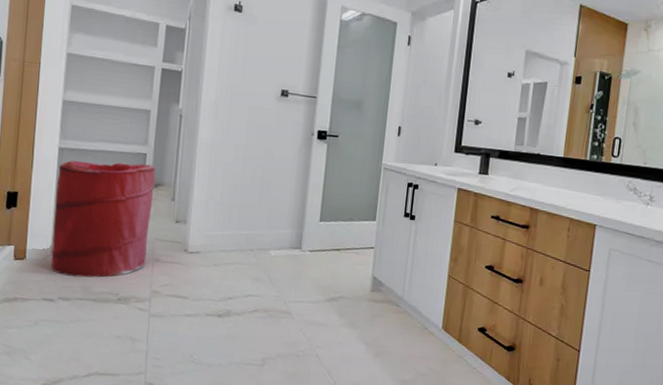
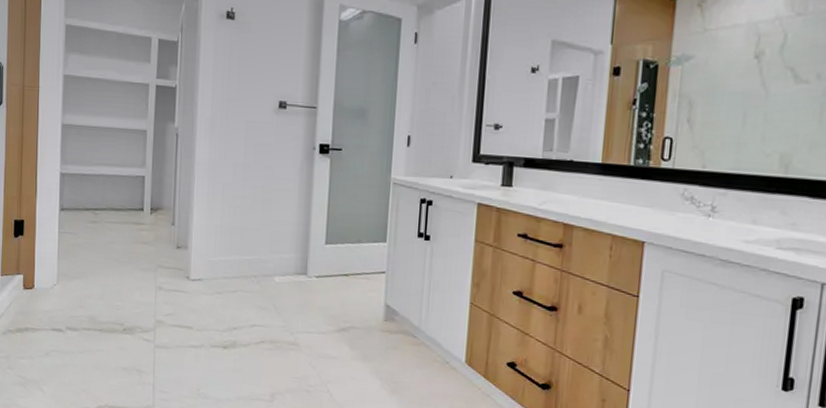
laundry hamper: present [51,160,156,278] -> none [58,186,155,307]

